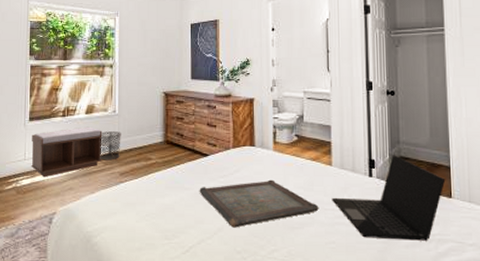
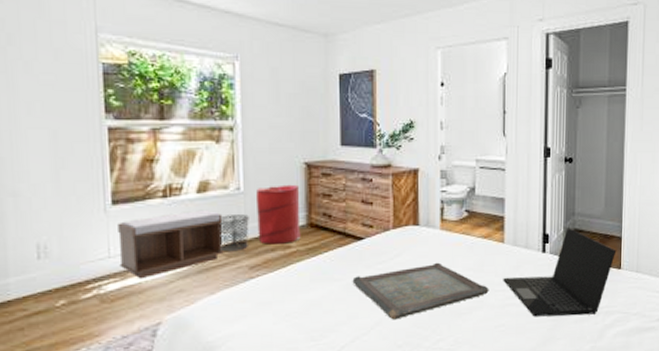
laundry hamper: none [127,109,159,156] -> present [257,184,301,245]

